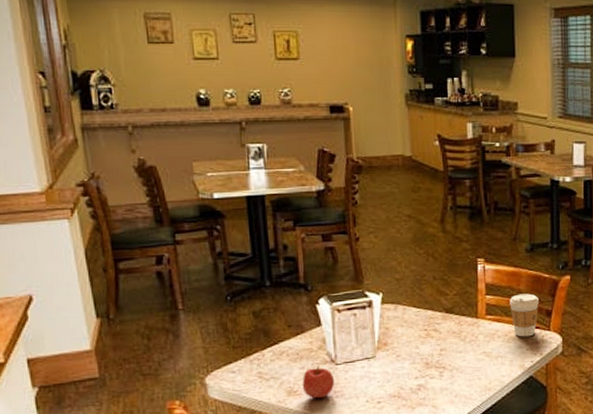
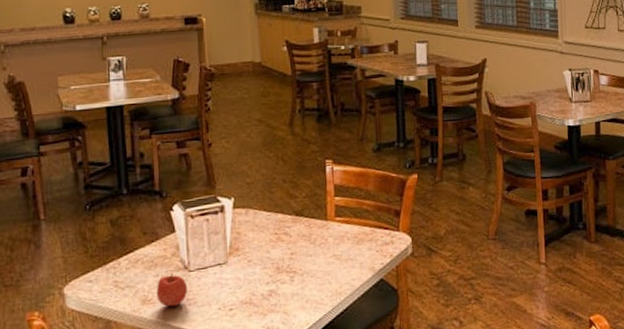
coffee cup: present [509,293,539,337] -> none [358,194,387,239]

